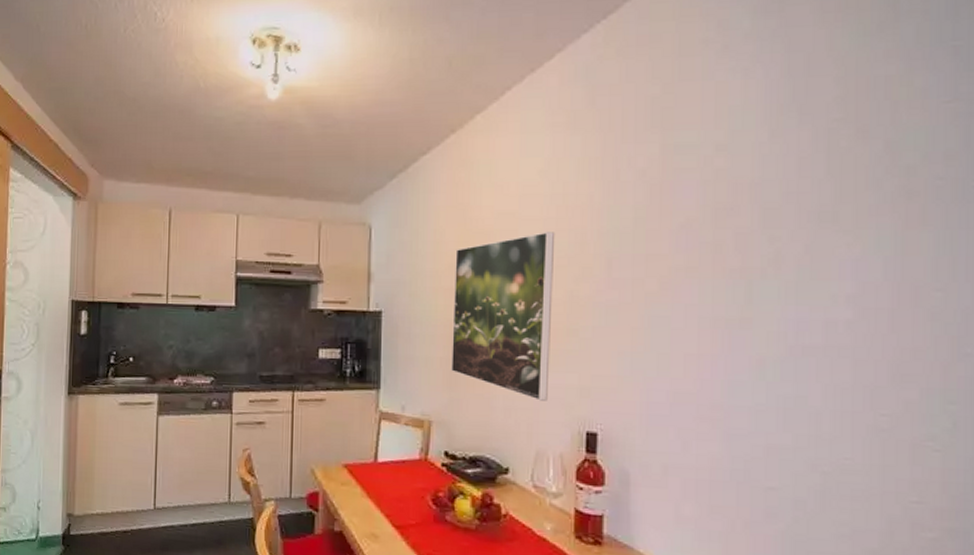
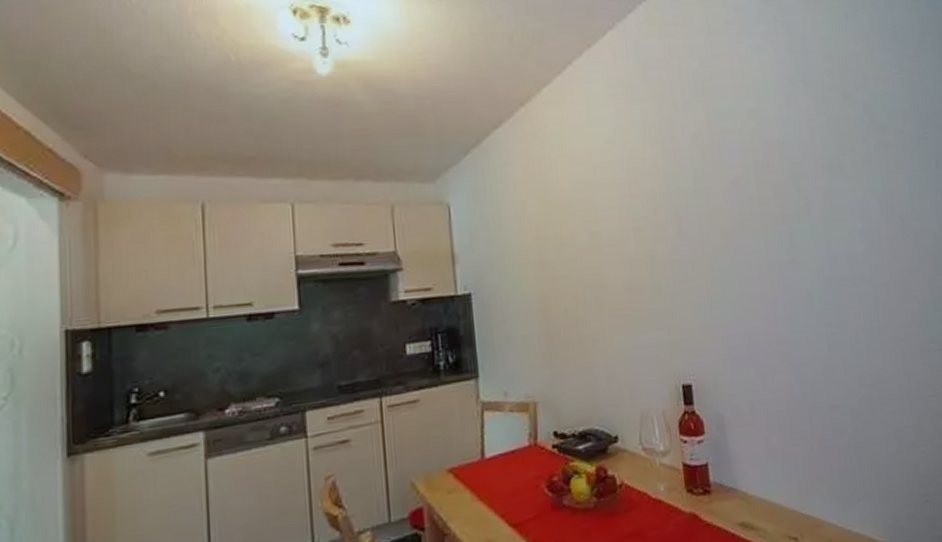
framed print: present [451,232,555,401] -> none [539,197,644,363]

